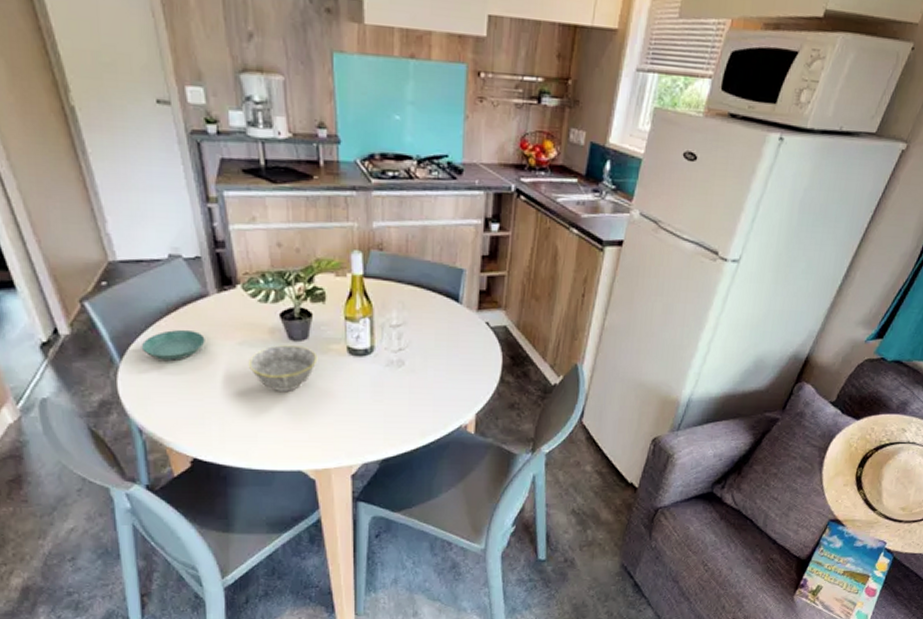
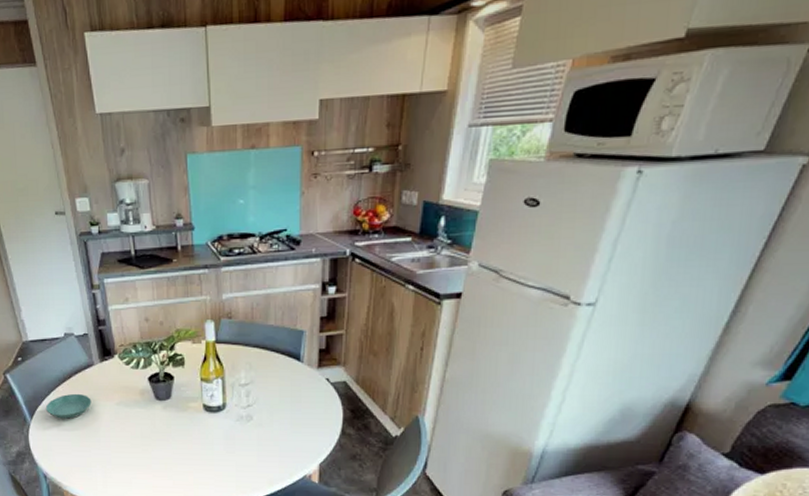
bowl: present [248,345,318,391] -> none [124,404,179,444]

